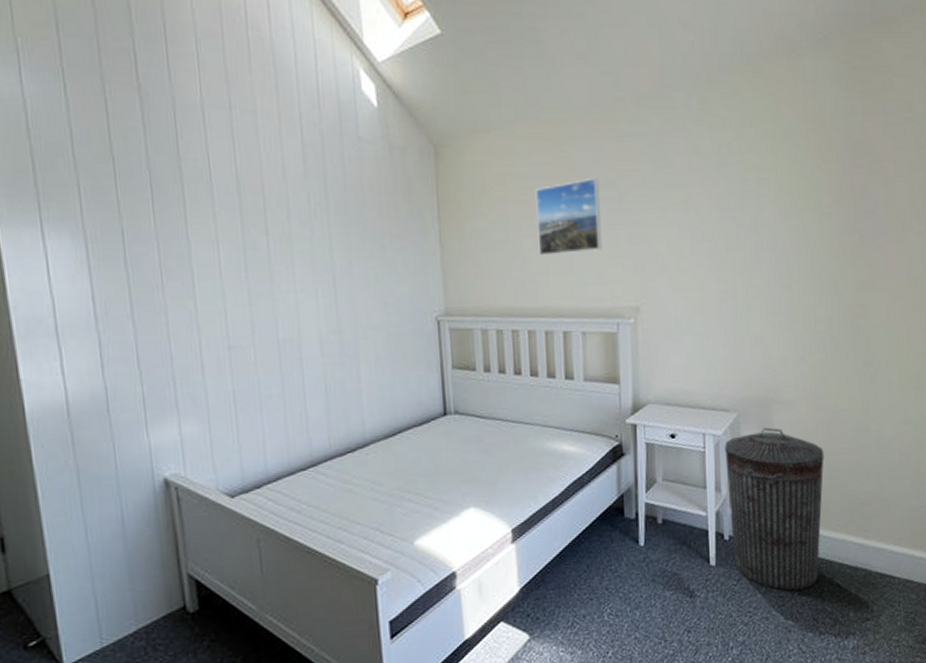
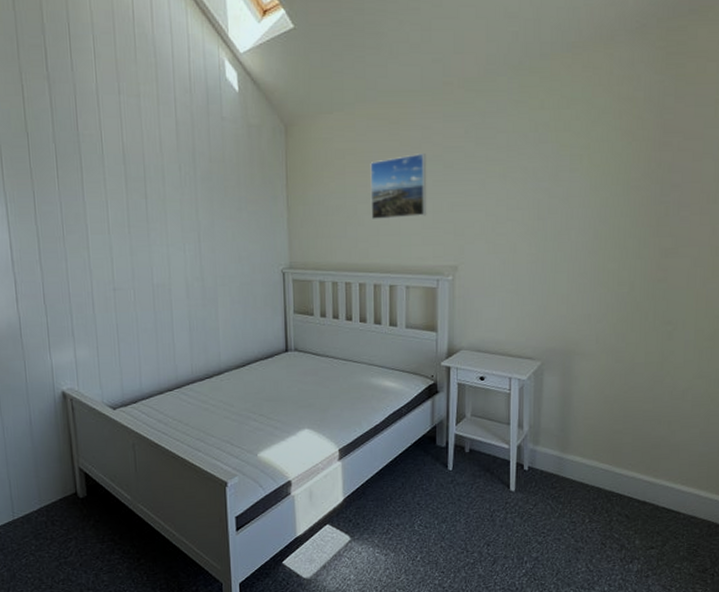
trash can: present [725,427,824,591] -> none [528,375,620,518]

